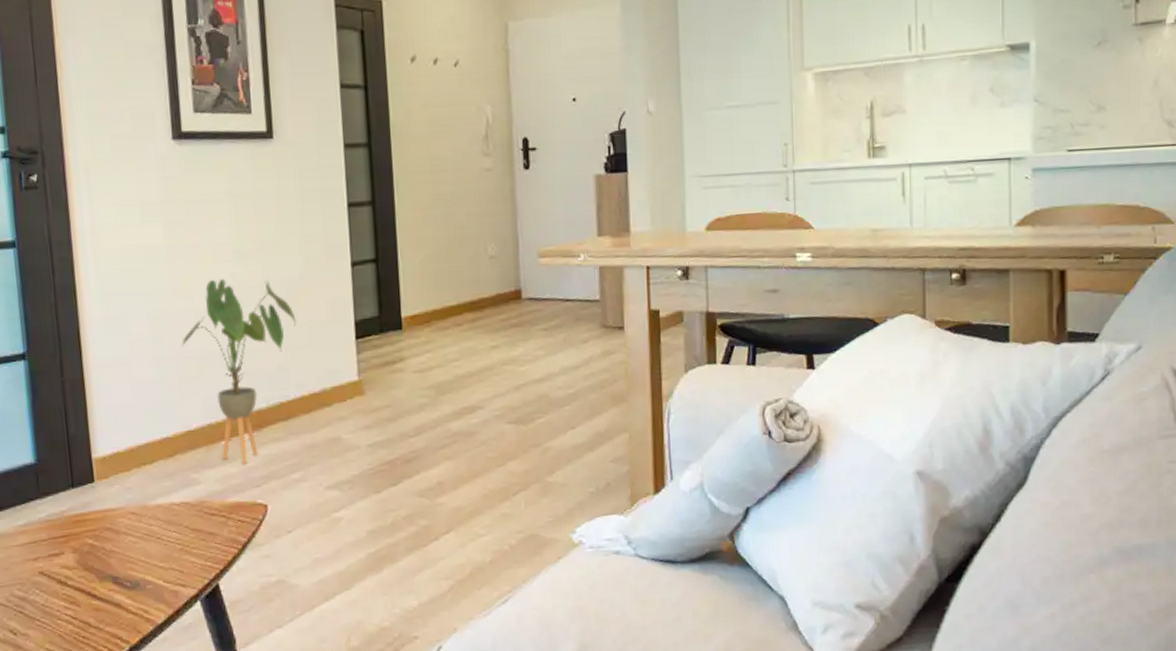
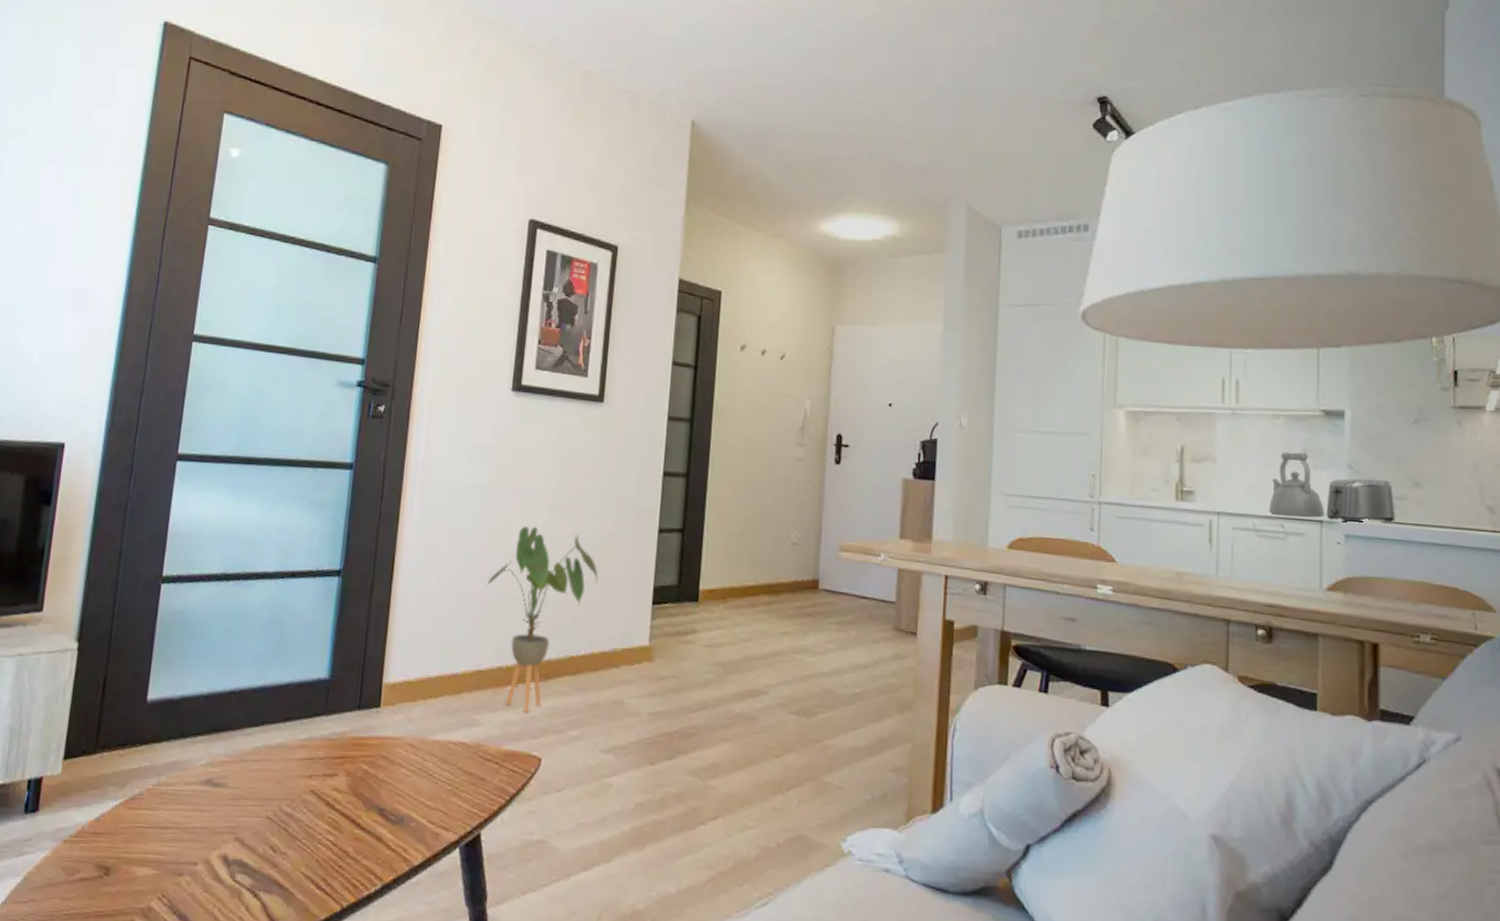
kettle: none [959,92,1013,160] -> present [1269,451,1325,518]
toaster: none [1014,108,1080,156] -> present [1326,479,1395,523]

